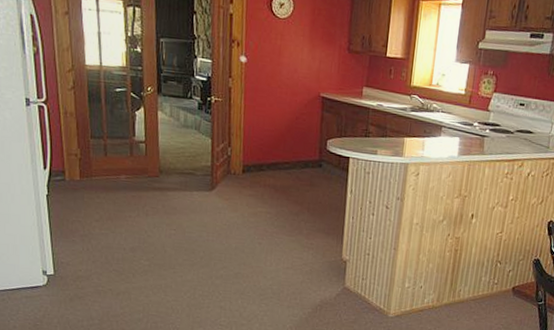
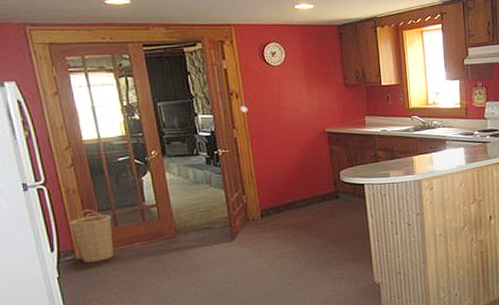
basket: none [63,134,102,187] -> present [69,209,114,263]

